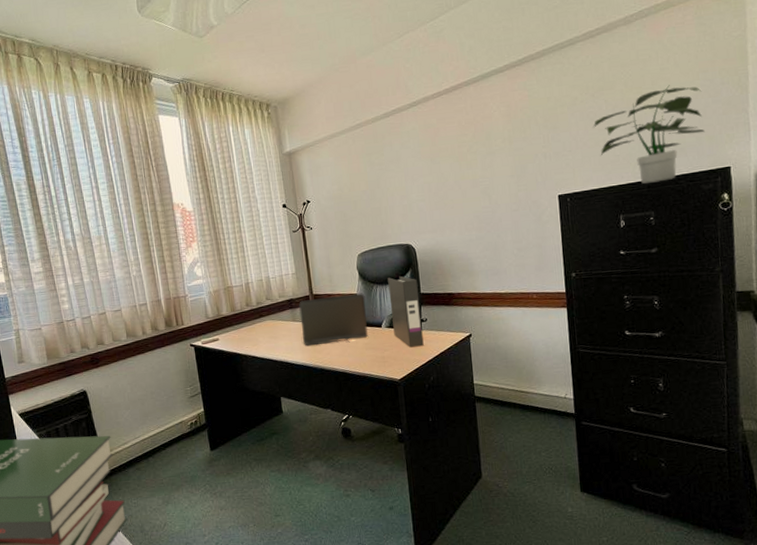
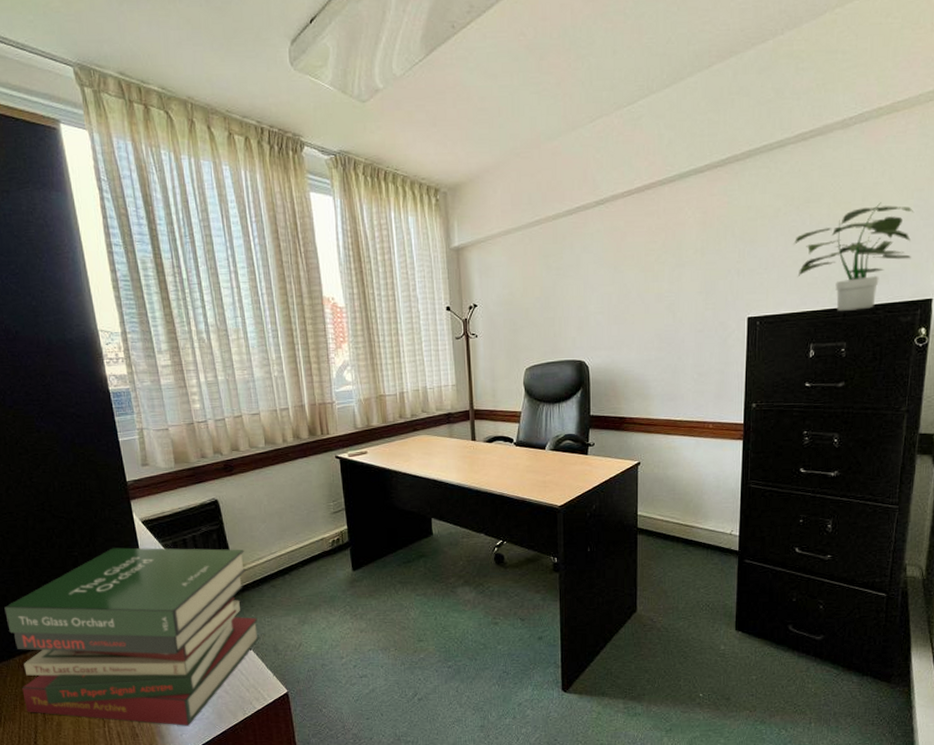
laptop computer: present [298,293,369,346] -> none [456,411,531,465]
binder: present [387,275,424,348] -> none [556,395,589,473]

